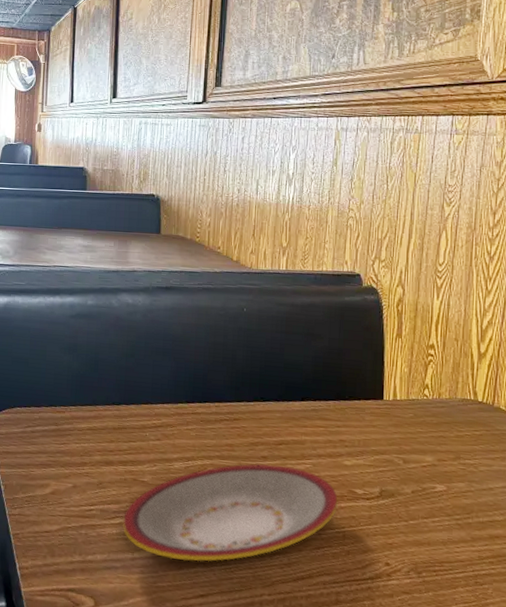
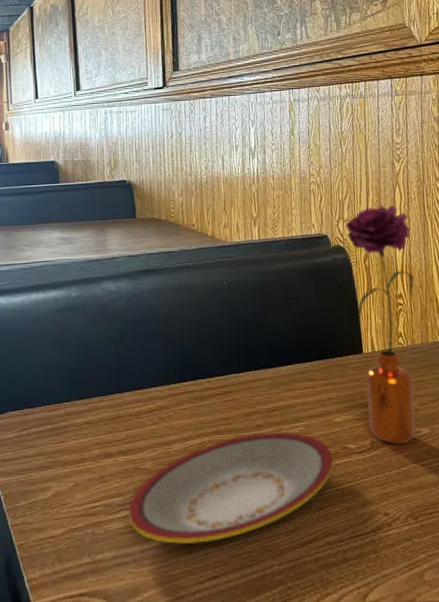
flower: none [380,249,453,498] -> present [345,205,415,444]

